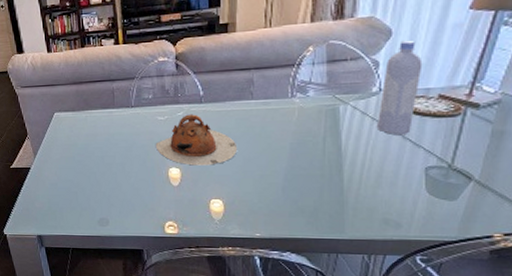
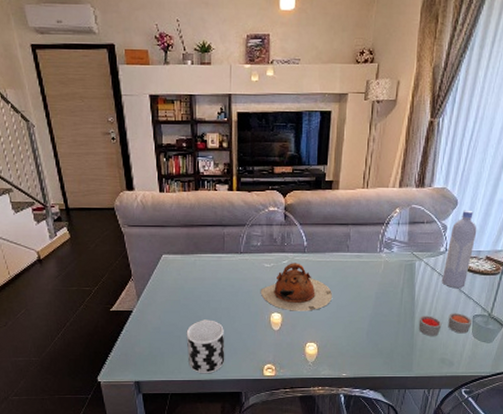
cup: none [82,175,123,230] -> present [186,320,225,374]
candle: none [349,165,425,192] -> present [418,313,473,336]

